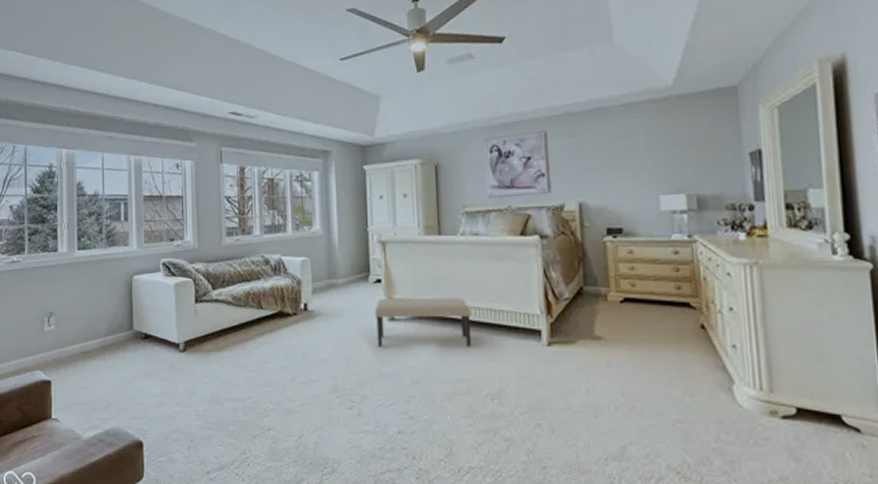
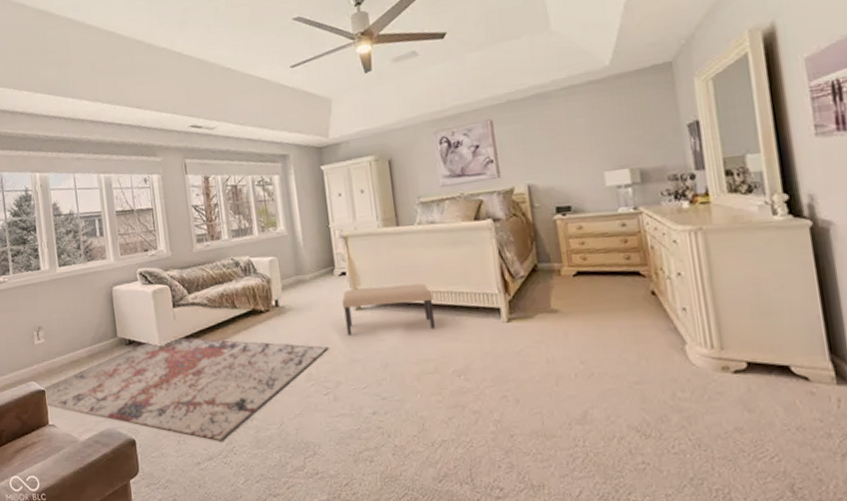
area rug: none [50,334,357,450] -> present [44,337,329,441]

